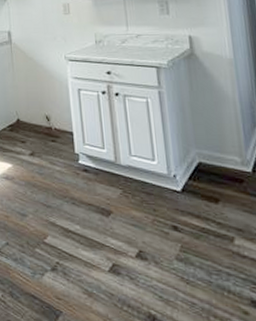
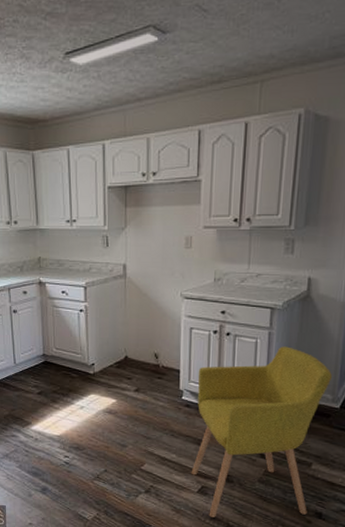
chair: none [91,105,242,305] -> present [191,346,333,519]

